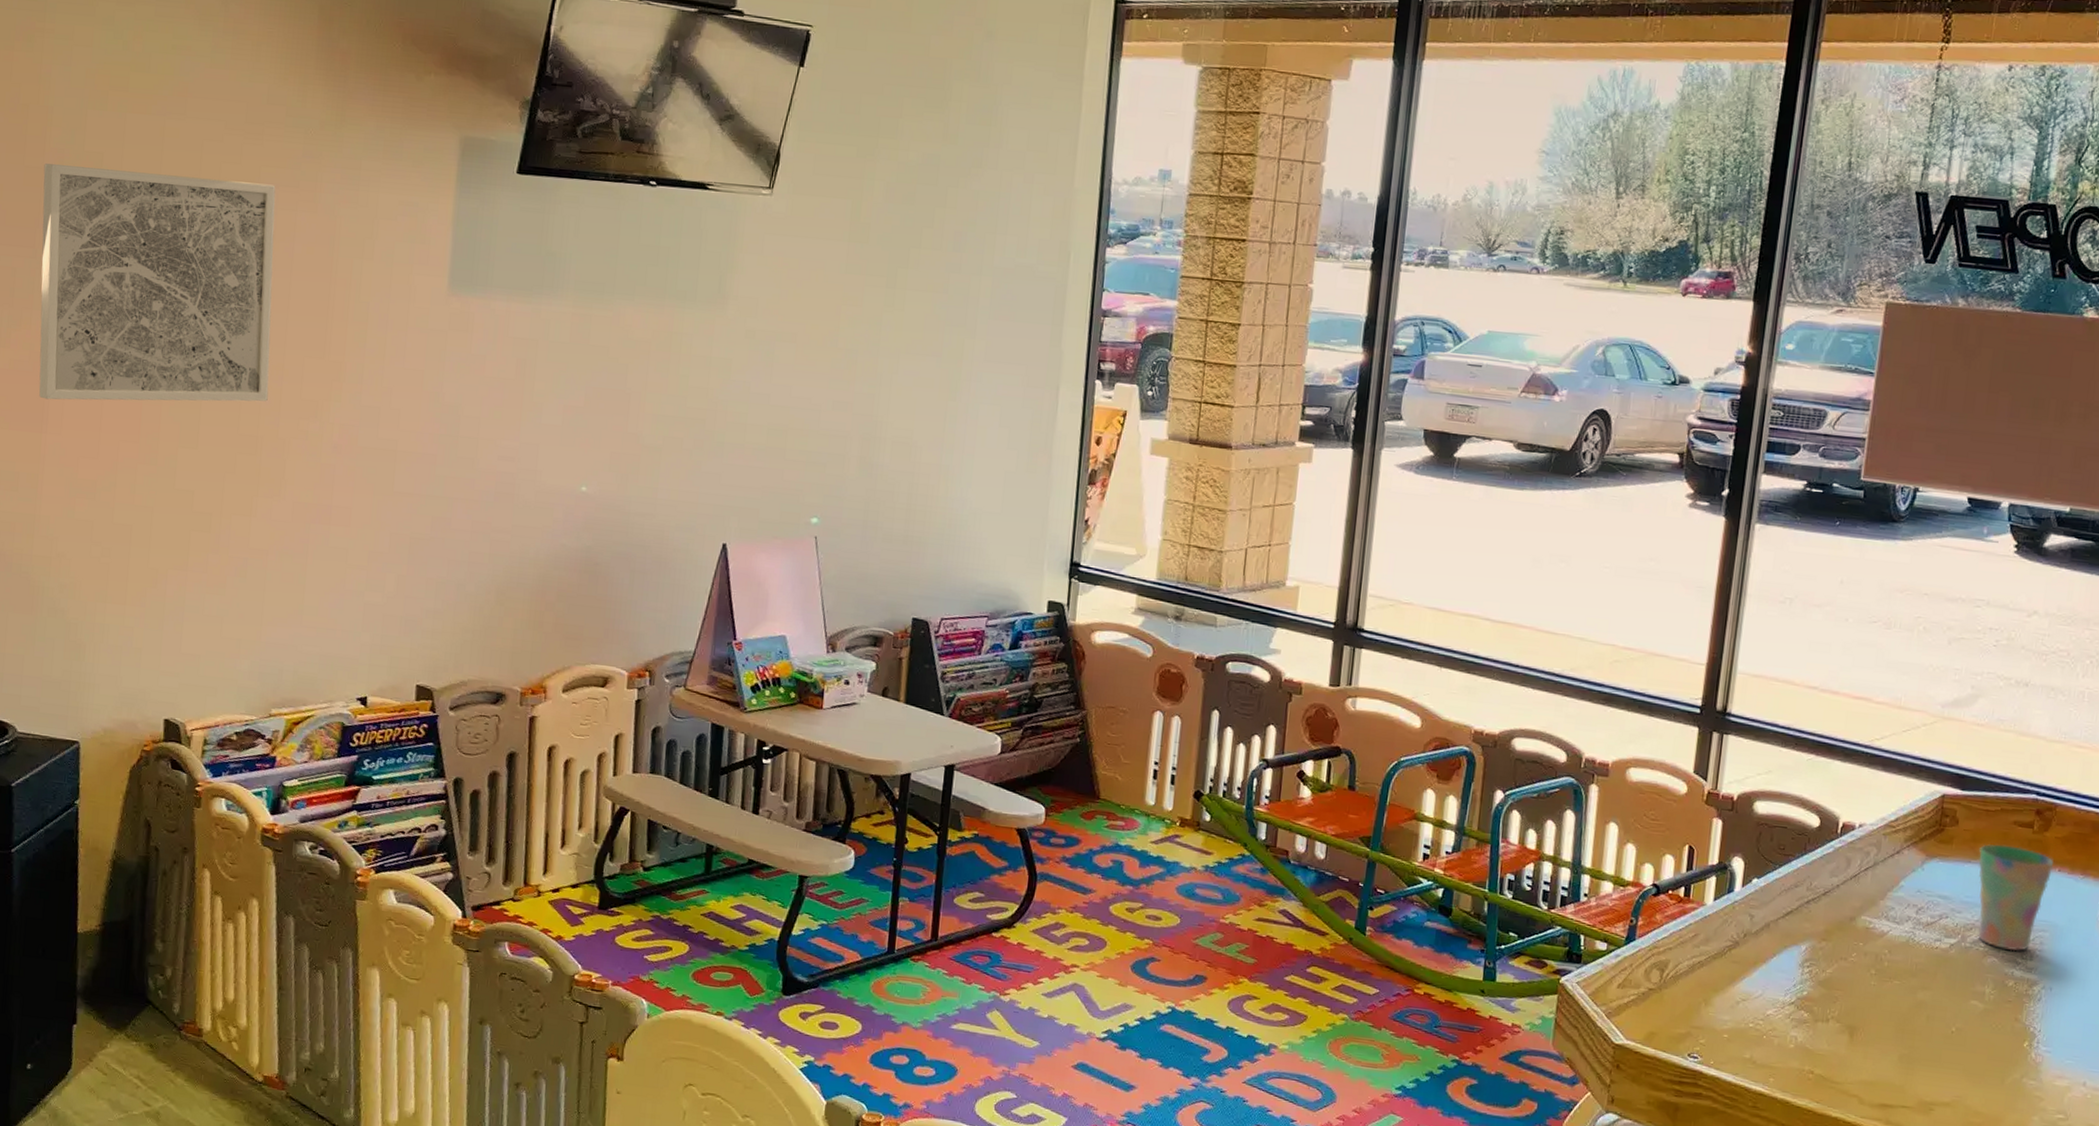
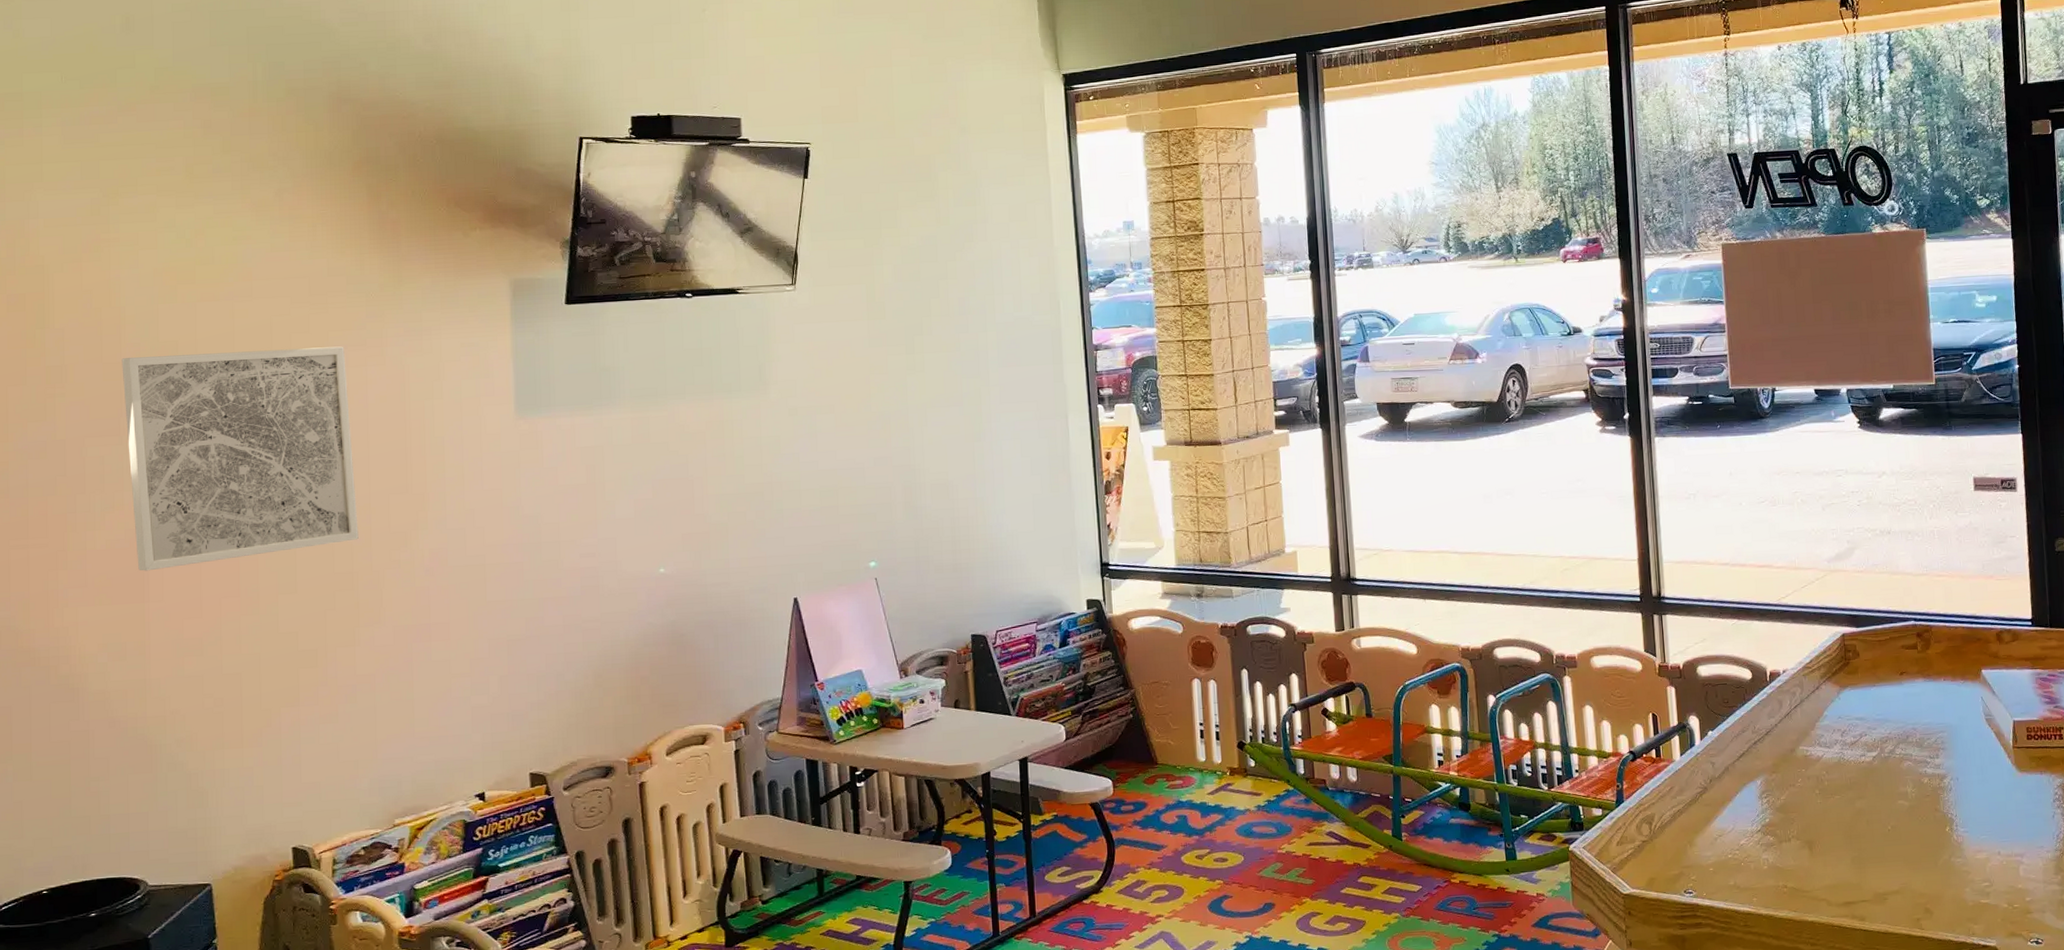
cup: present [1978,844,2054,952] -> none [1880,666,1939,754]

